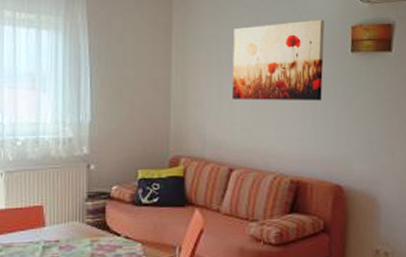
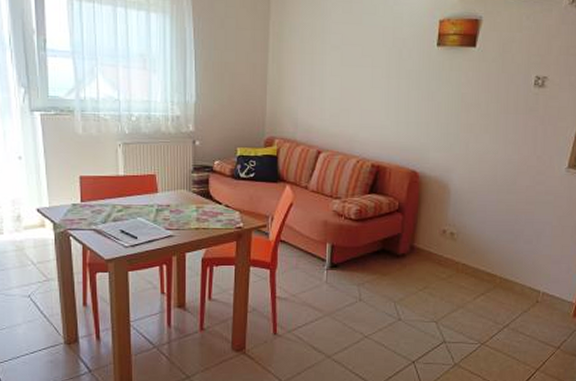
wall art: present [232,19,325,101] -> none [323,12,414,93]

